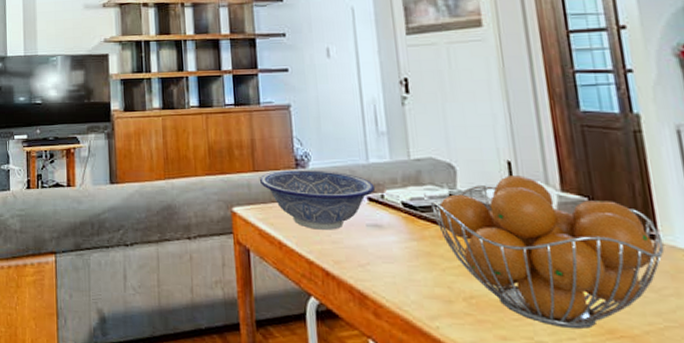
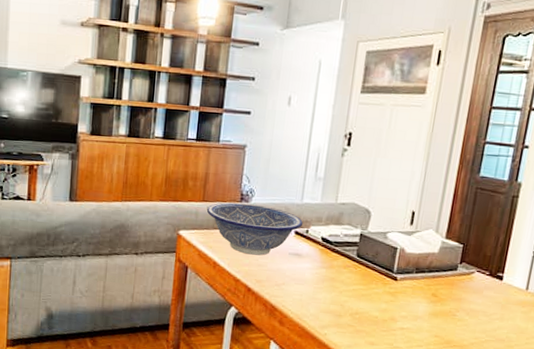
fruit basket: present [430,175,665,330] -> none [343,223,506,340]

